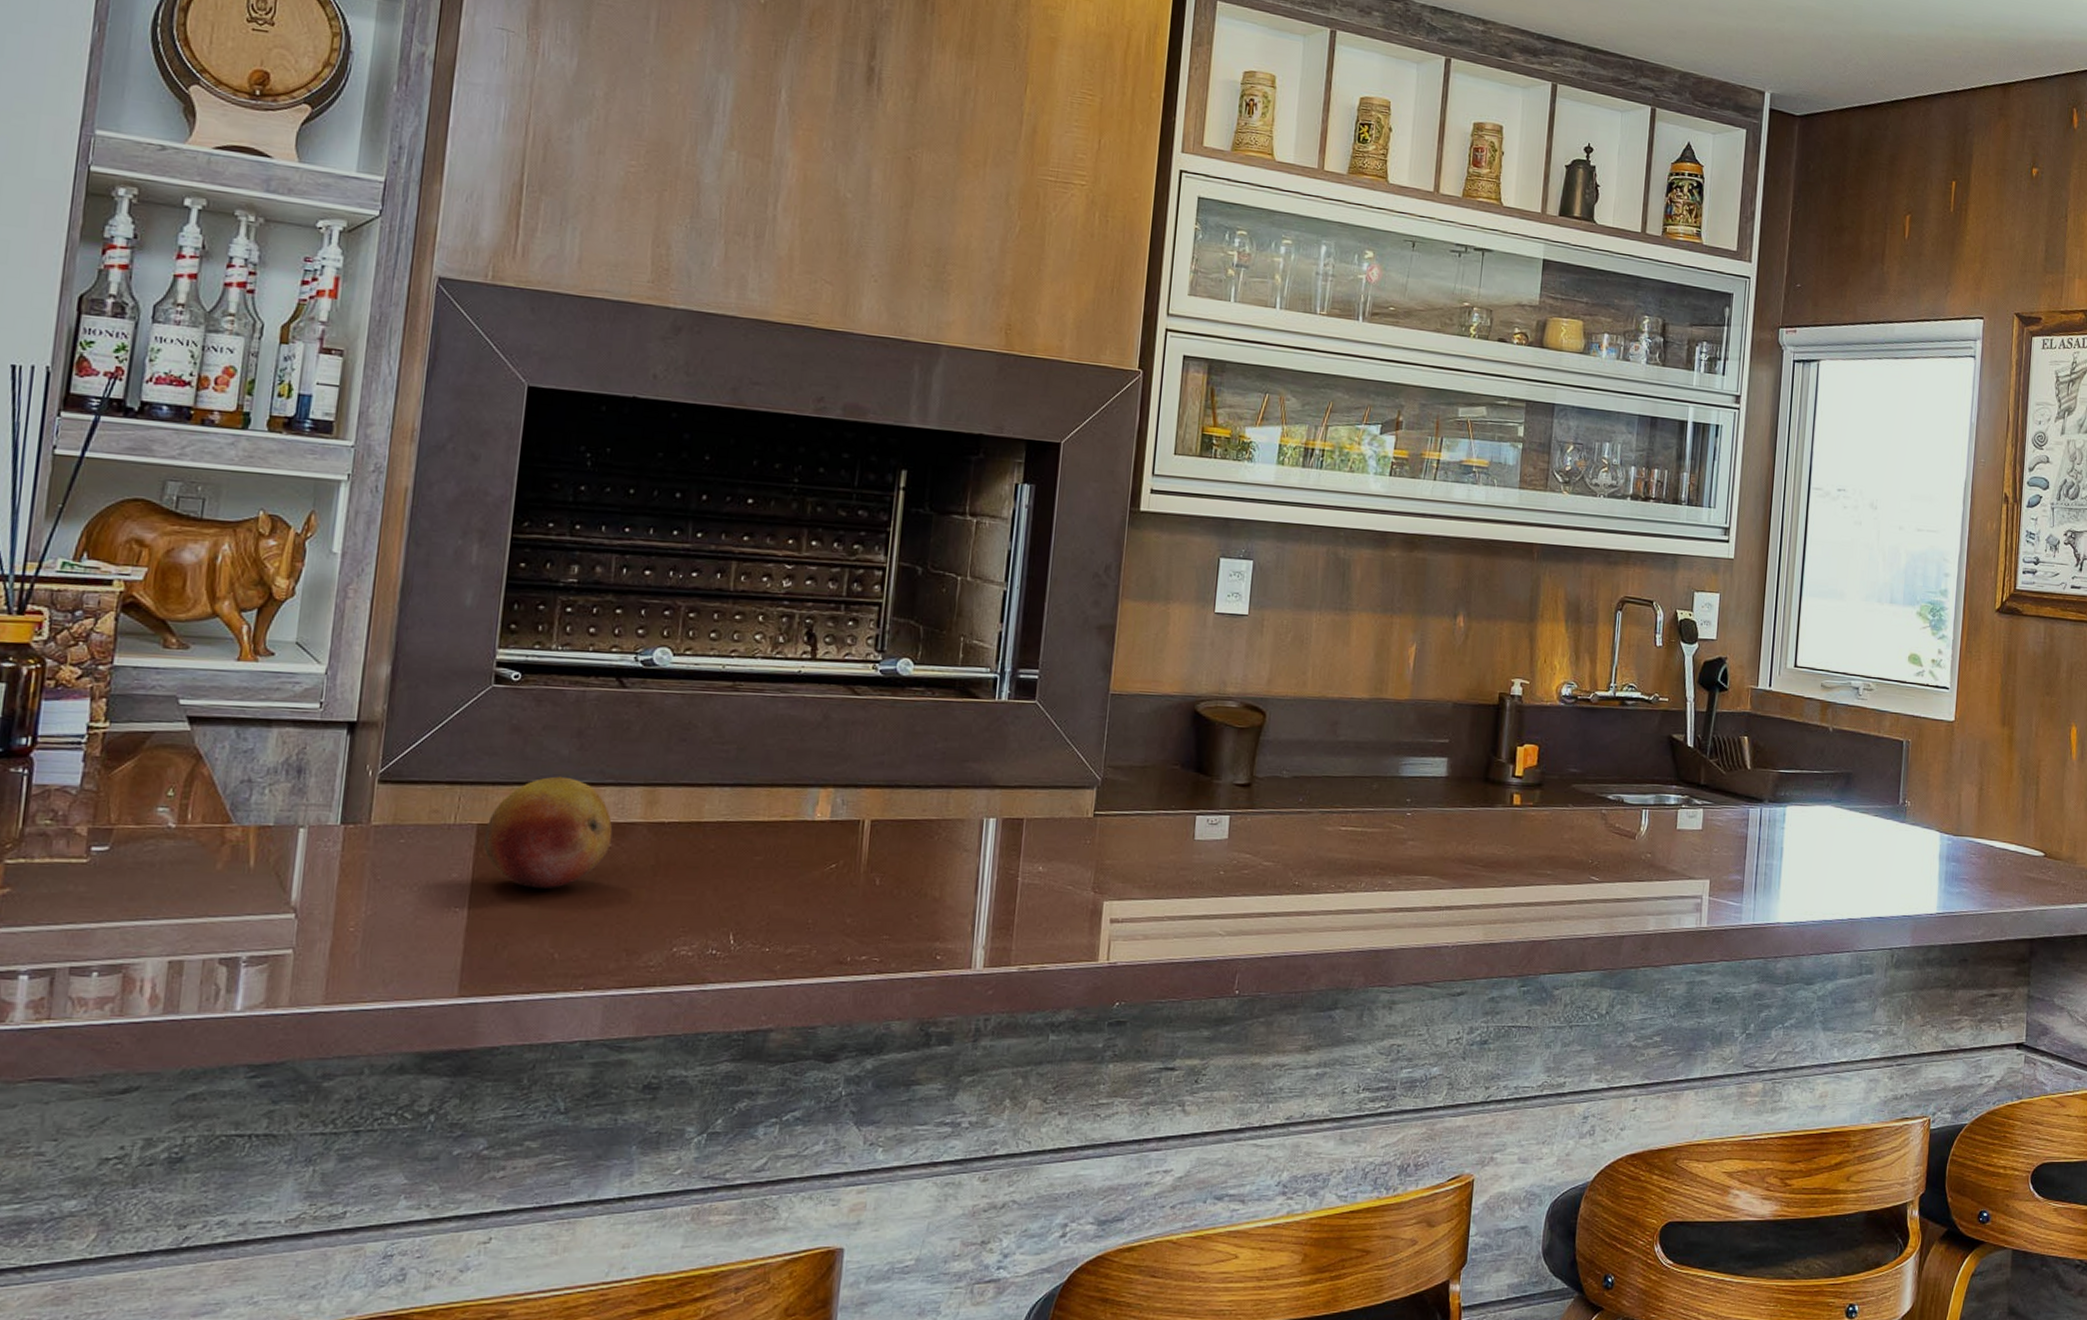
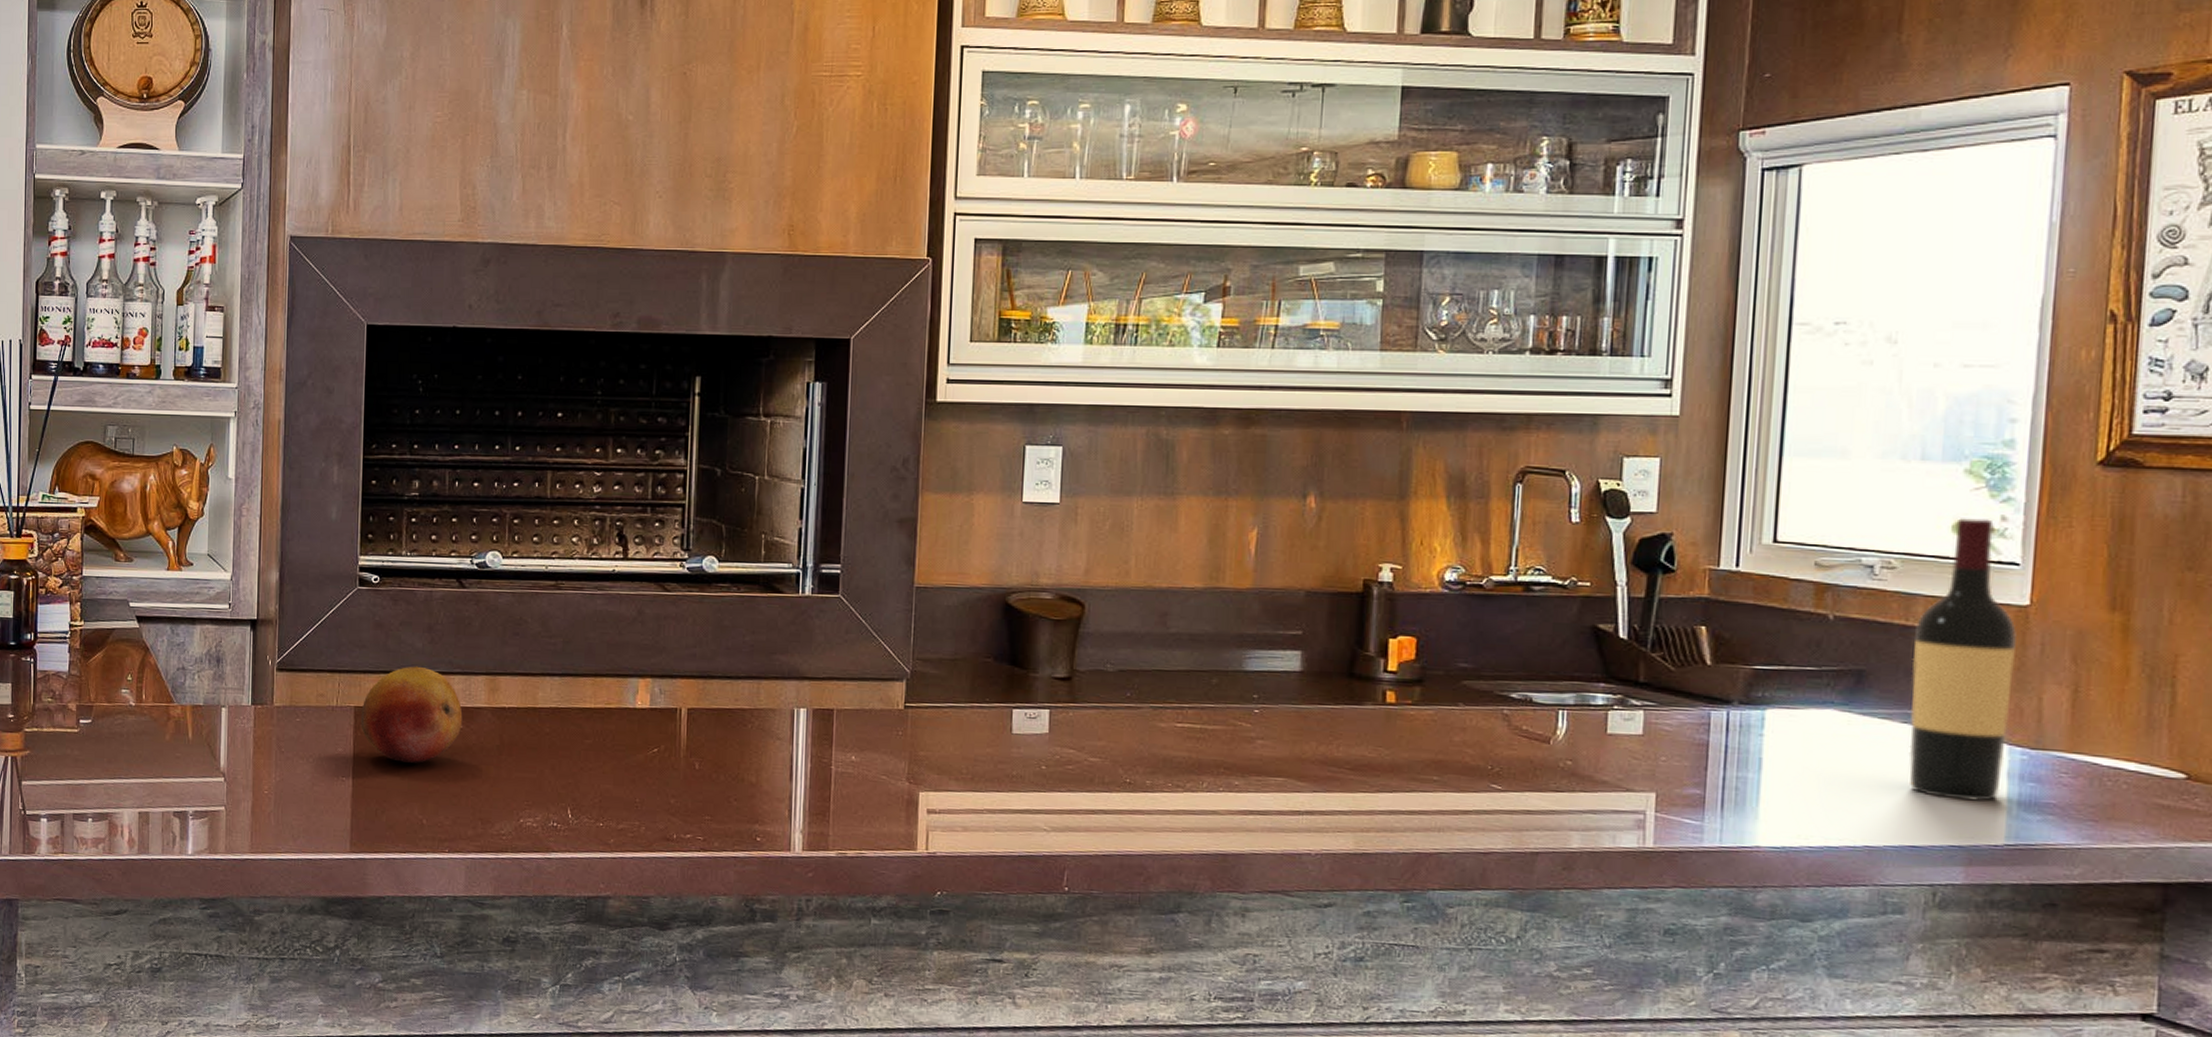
wine bottle: none [1878,650,1946,879] -> present [1908,518,2017,802]

